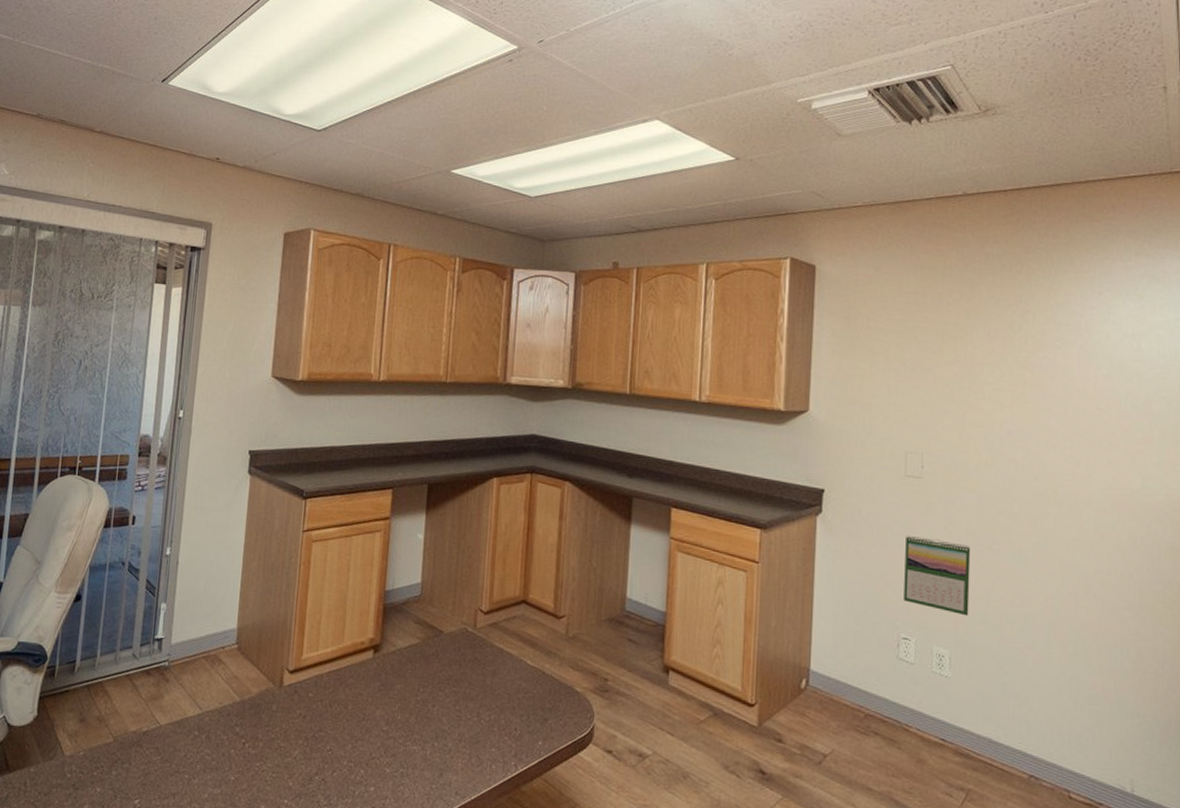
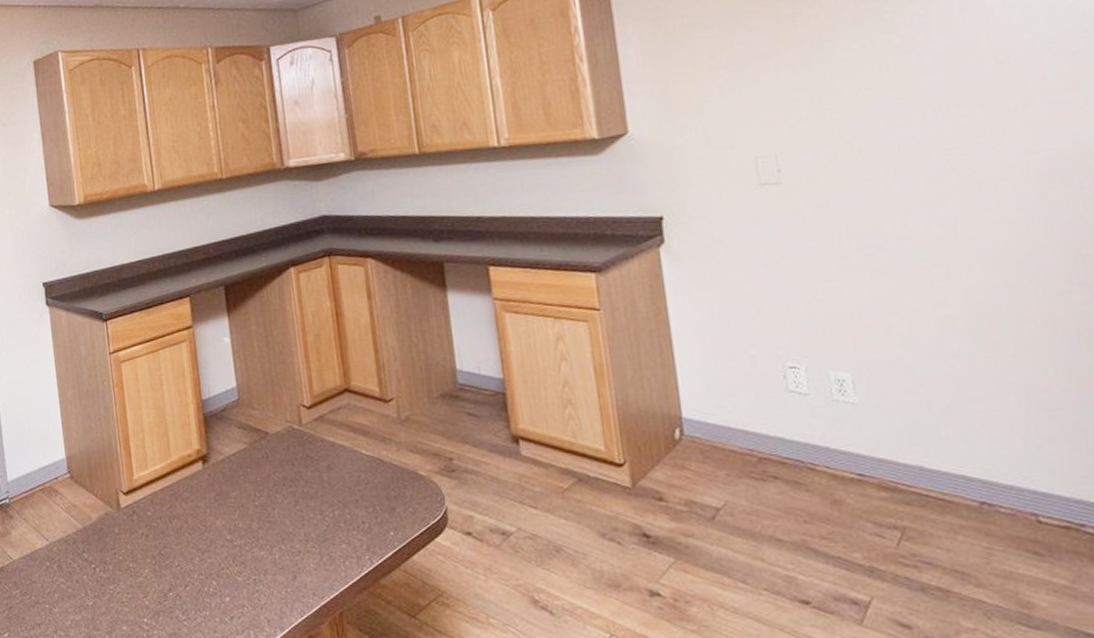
calendar: present [903,535,971,616] -> none [772,249,868,332]

